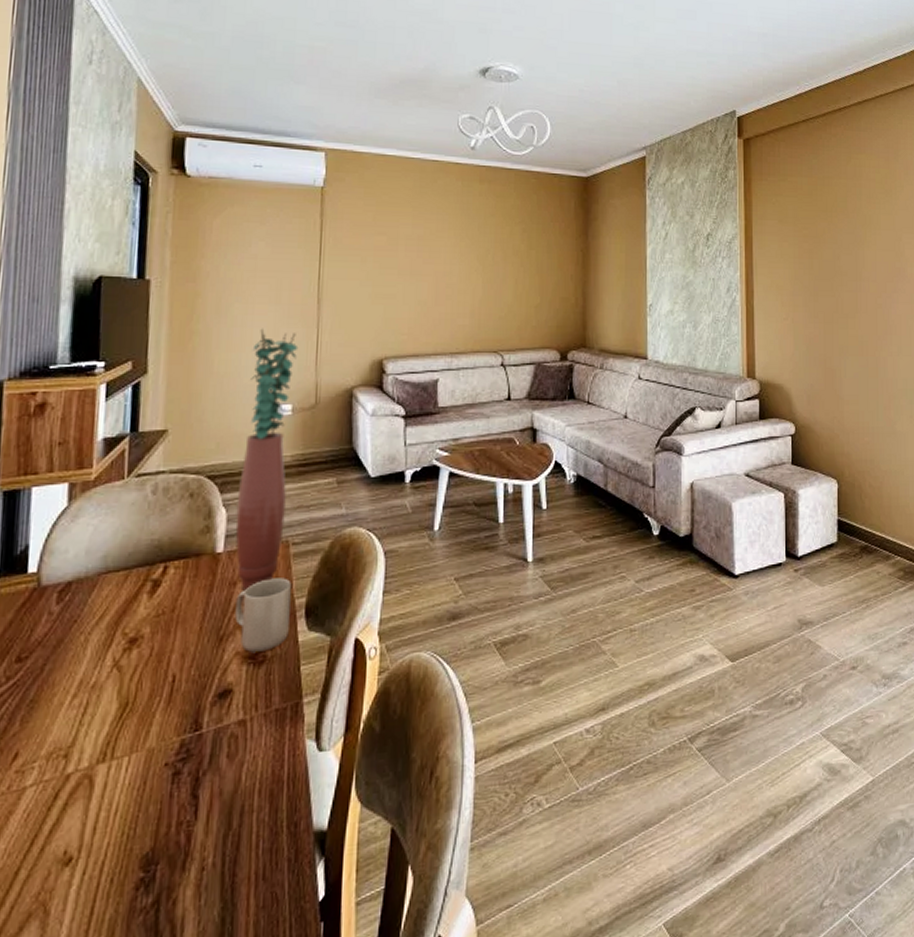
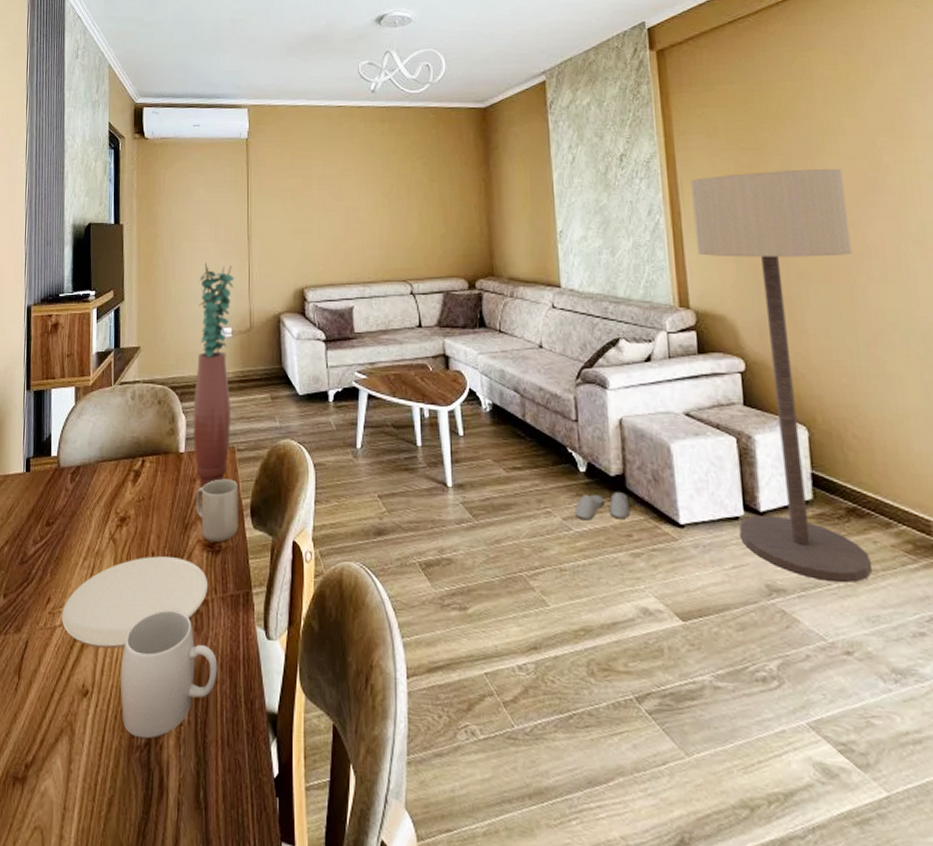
plate: none [35,676,248,803] -> present [62,556,209,649]
mug: none [119,738,255,898] -> present [120,609,218,739]
slippers: none [647,551,695,581] -> present [575,492,630,521]
floor lamp: none [763,257,879,610] -> present [690,169,873,583]

